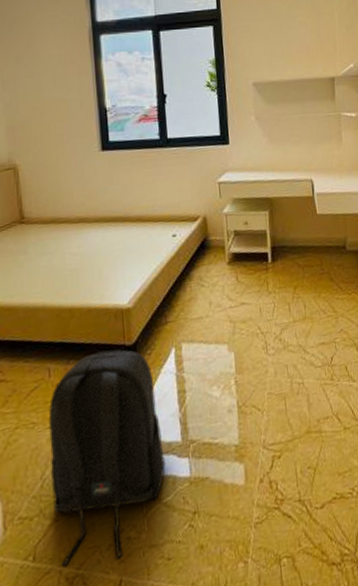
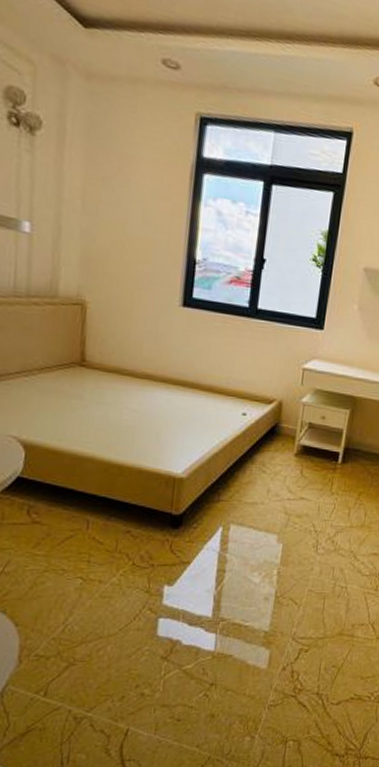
backpack: present [48,349,166,567] -> none [71,515,195,711]

